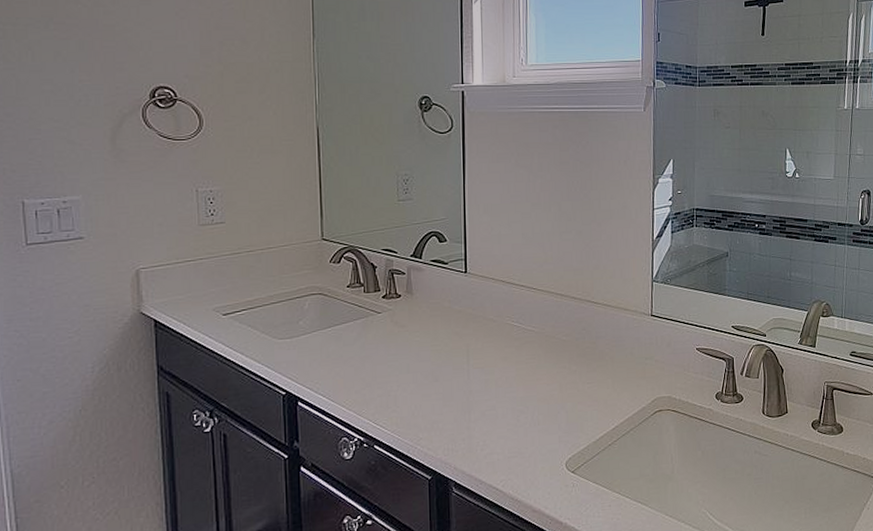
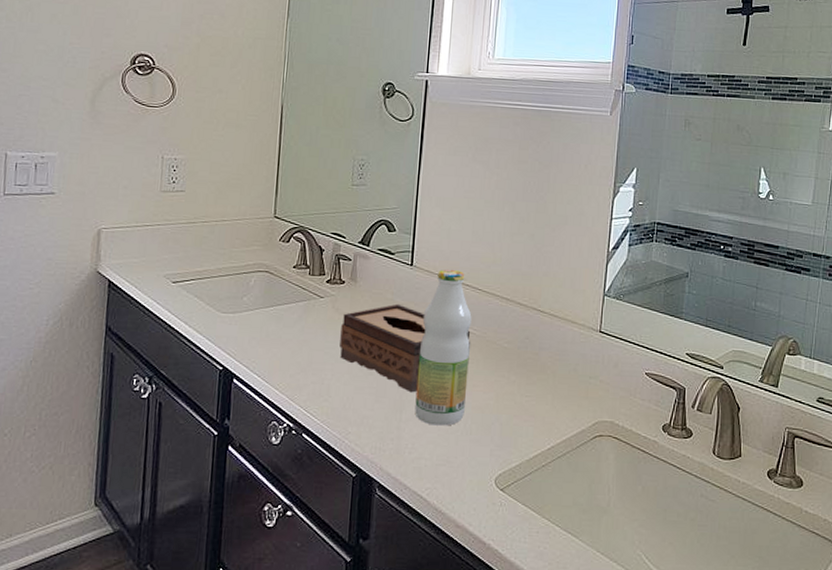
tissue box: none [402,310,531,394] -> present [339,303,470,393]
bottle: none [481,272,531,421] -> present [415,269,472,426]

